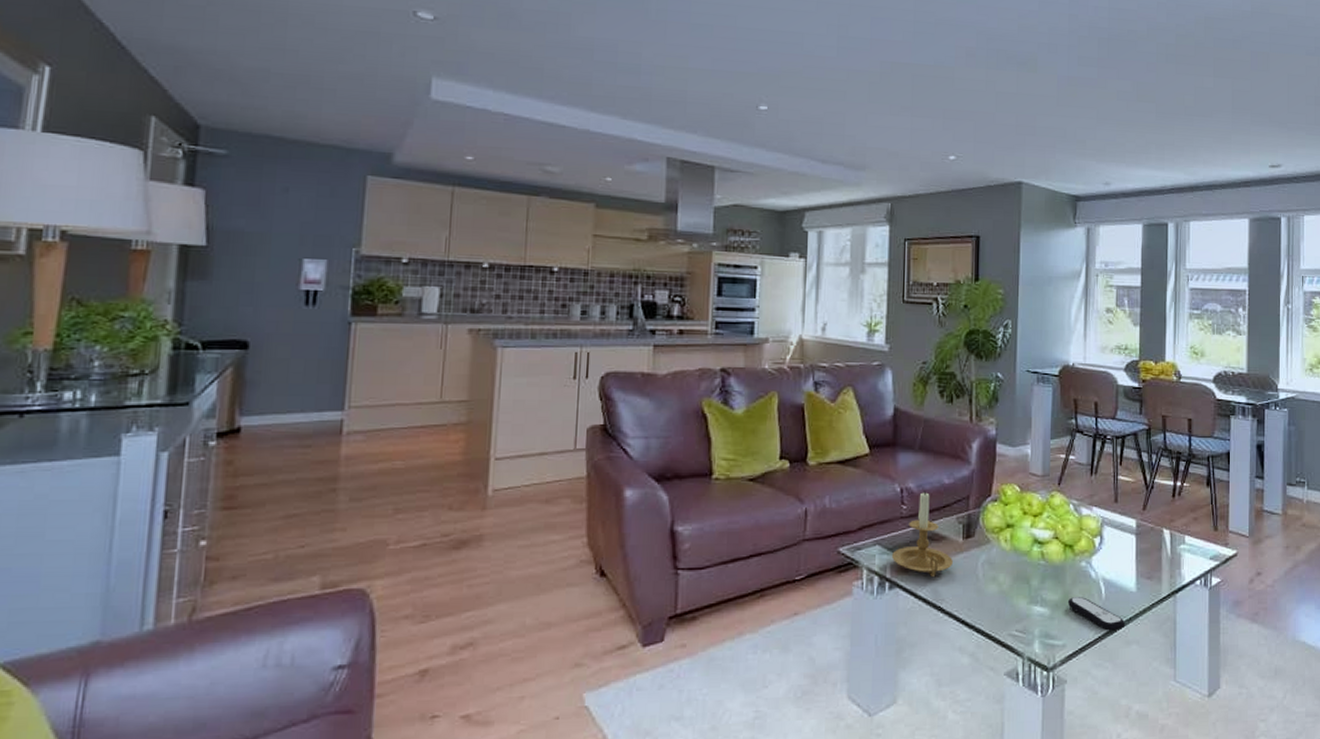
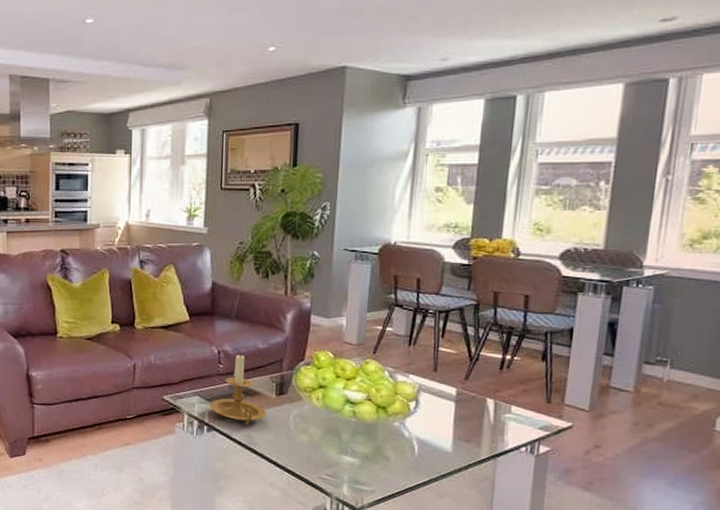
remote control: present [1067,597,1126,631] -> none [378,452,439,484]

